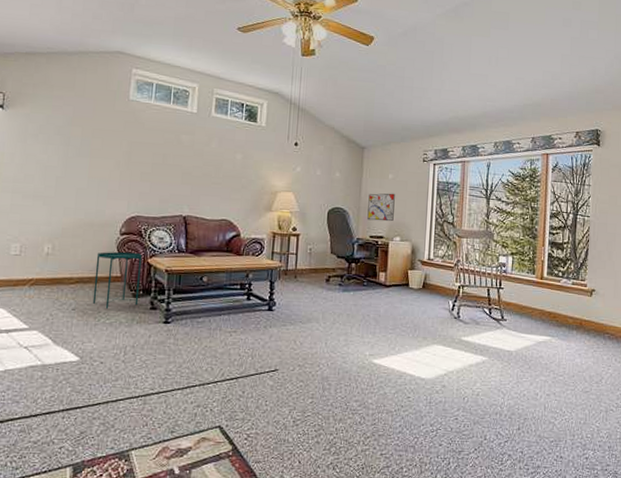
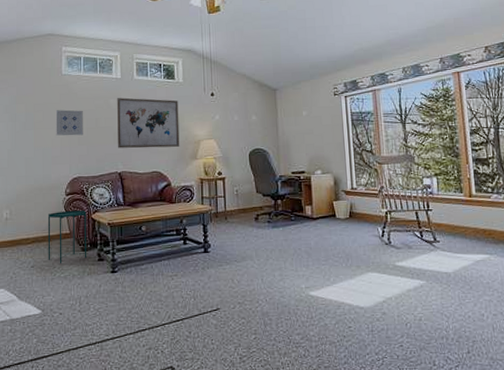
wall art: none [115,139,150,171] -> present [56,110,83,136]
wall art: none [185,134,258,196] -> present [117,97,180,148]
wall art: present [367,193,395,222] -> none [286,129,313,158]

